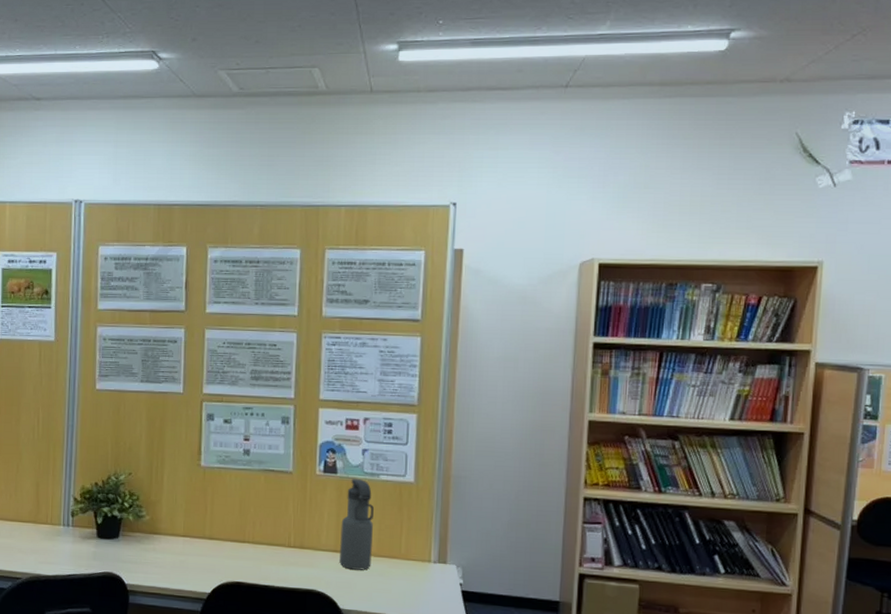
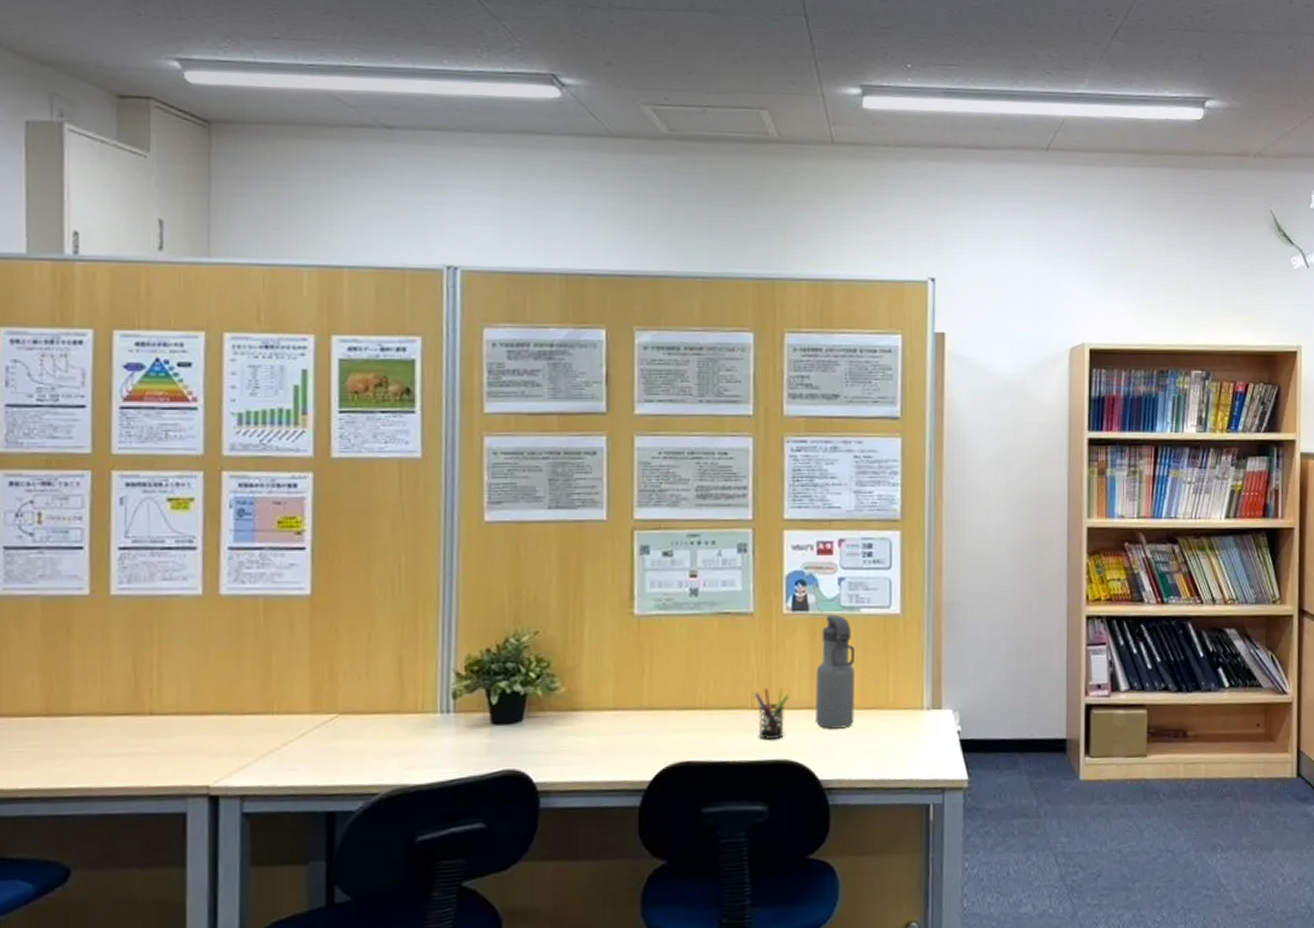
pen holder: none [290,532,318,573] -> present [754,688,788,739]

